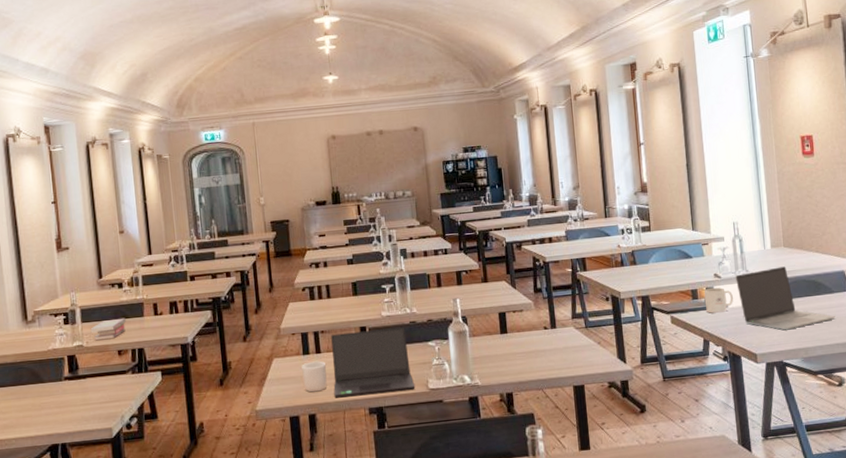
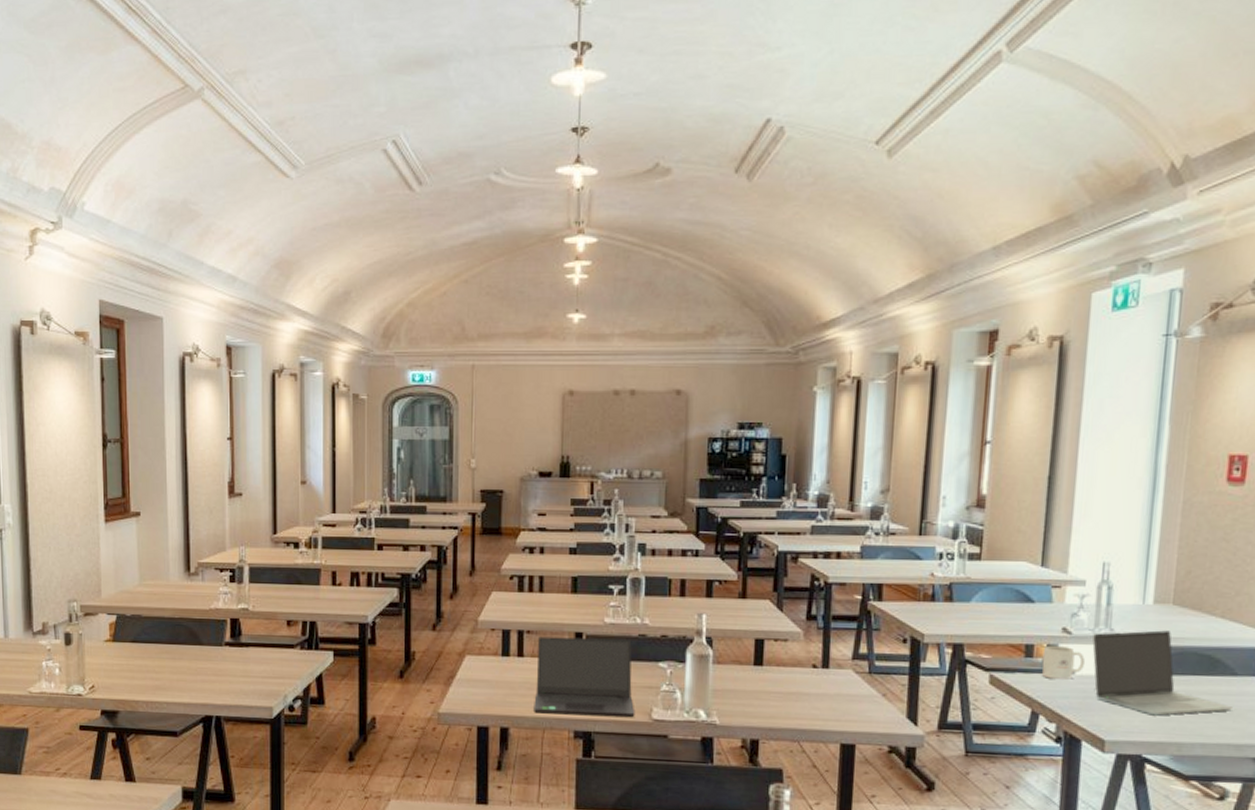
books: present [90,317,126,341] -> none [258,583,299,607]
mug: present [301,361,327,392] -> none [498,665,529,702]

